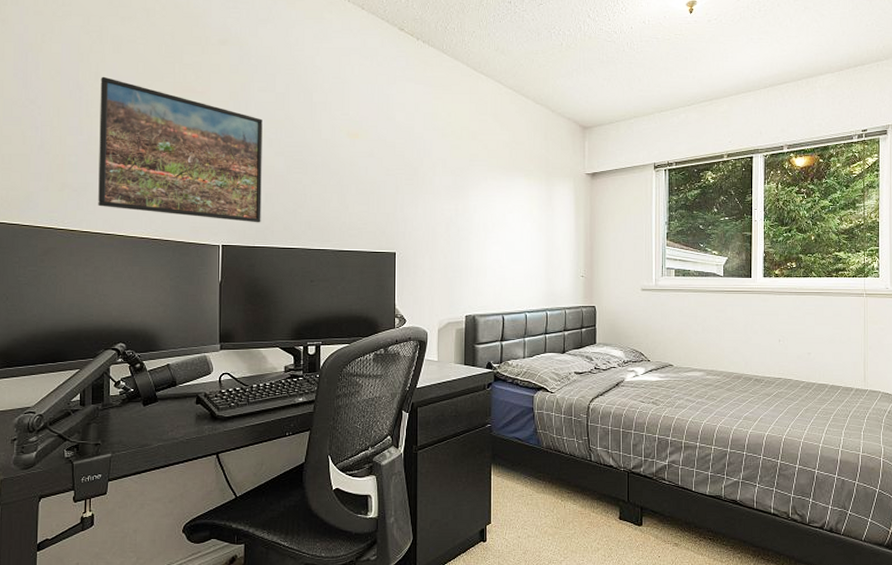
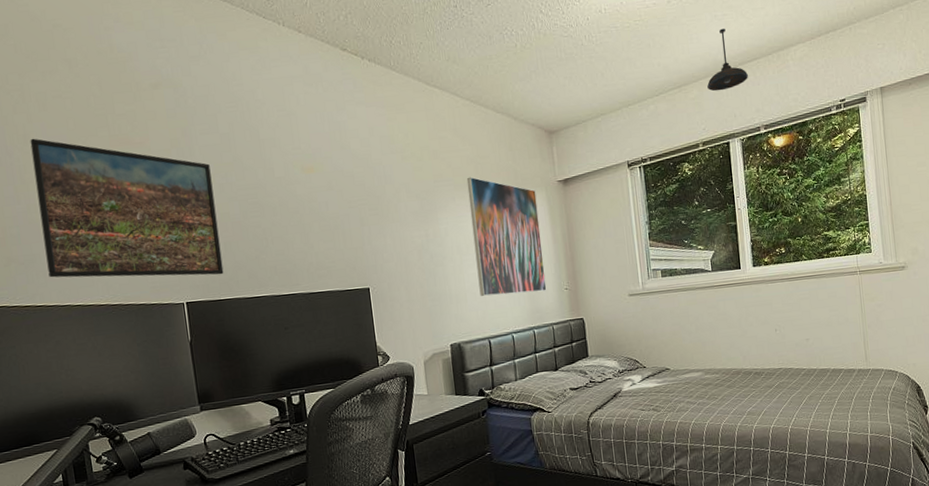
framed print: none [500,160,564,276] -> present [466,176,547,296]
pendant light: none [737,51,777,108] -> present [707,28,748,92]

